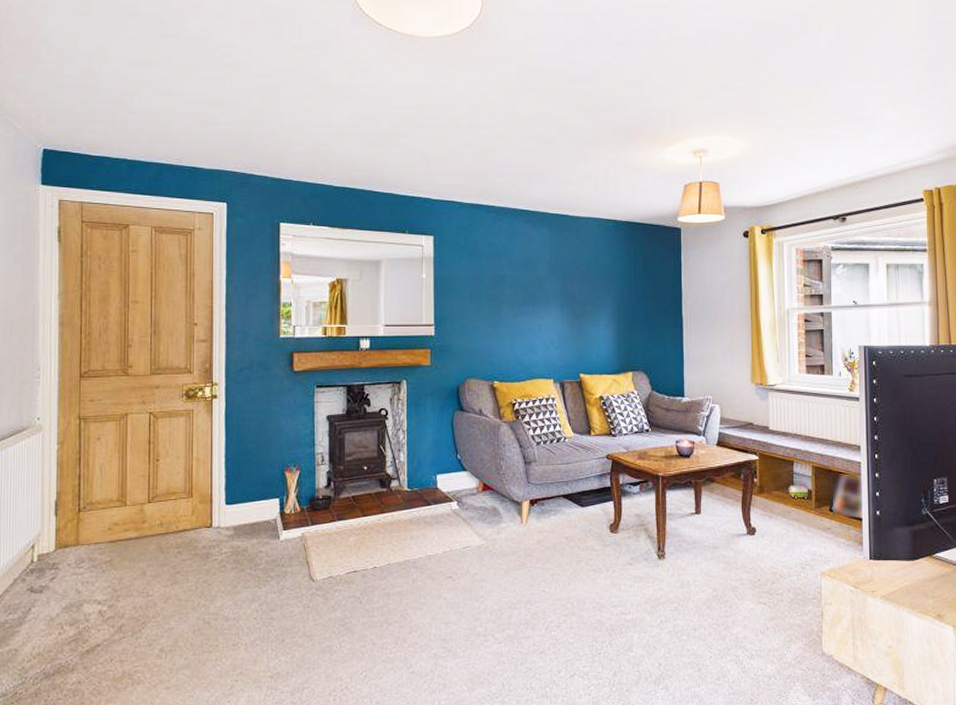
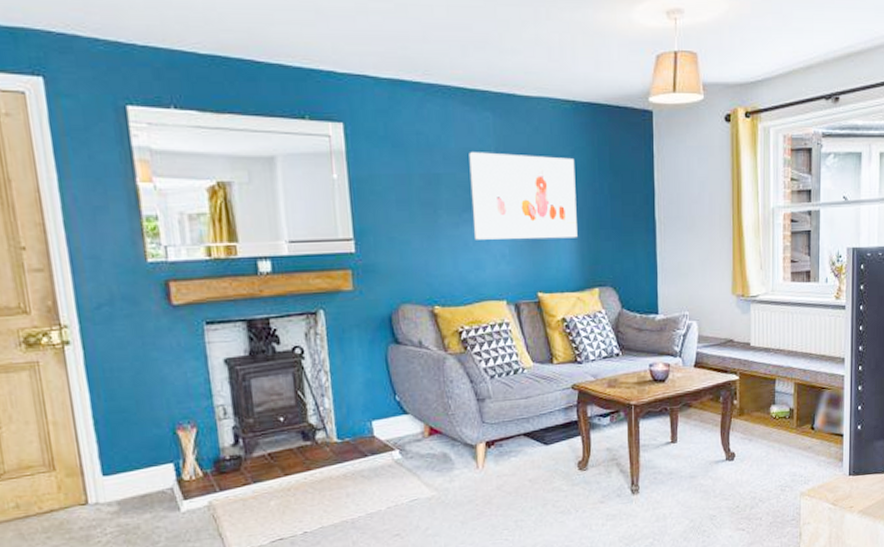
wall art: none [529,259,615,330] -> present [469,152,578,240]

